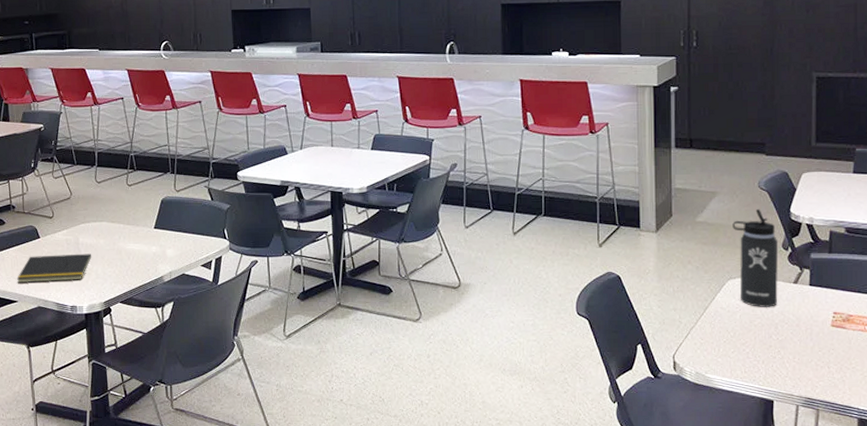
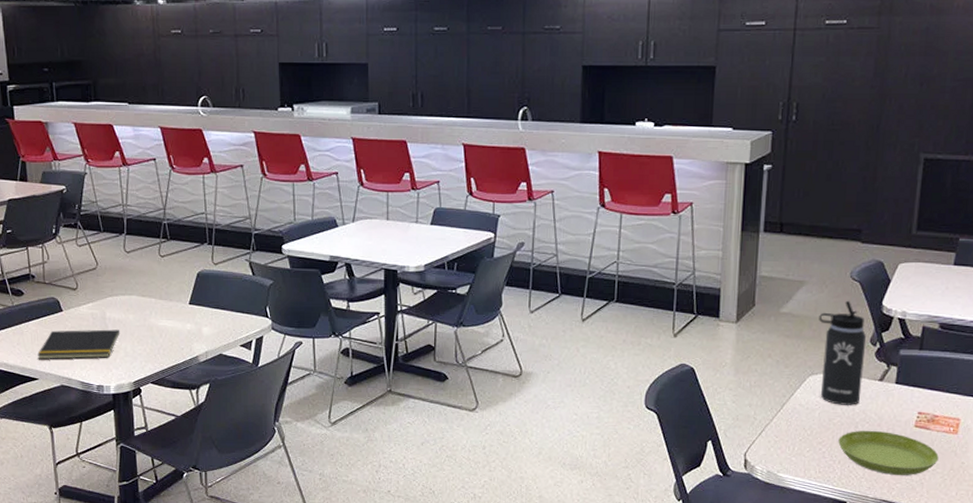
saucer: none [760,330,857,373] -> present [838,430,939,475]

